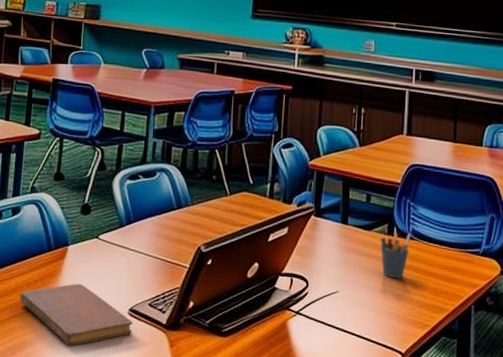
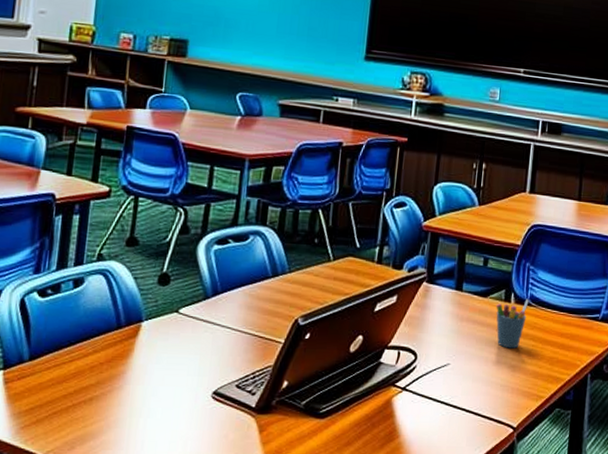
notebook: present [20,283,133,346] -> none [81,364,217,437]

